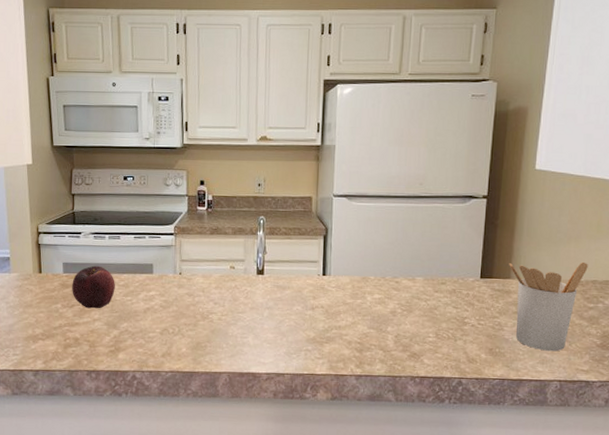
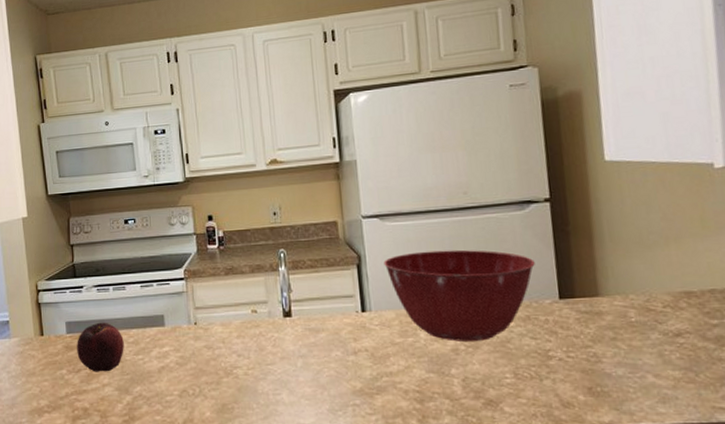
mixing bowl: none [346,229,467,307] -> present [383,249,535,342]
utensil holder: present [509,261,588,352] -> none [593,267,700,386]

